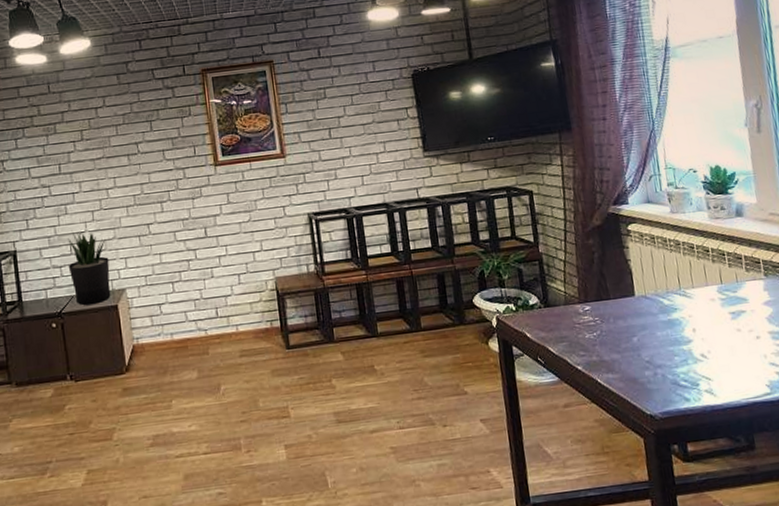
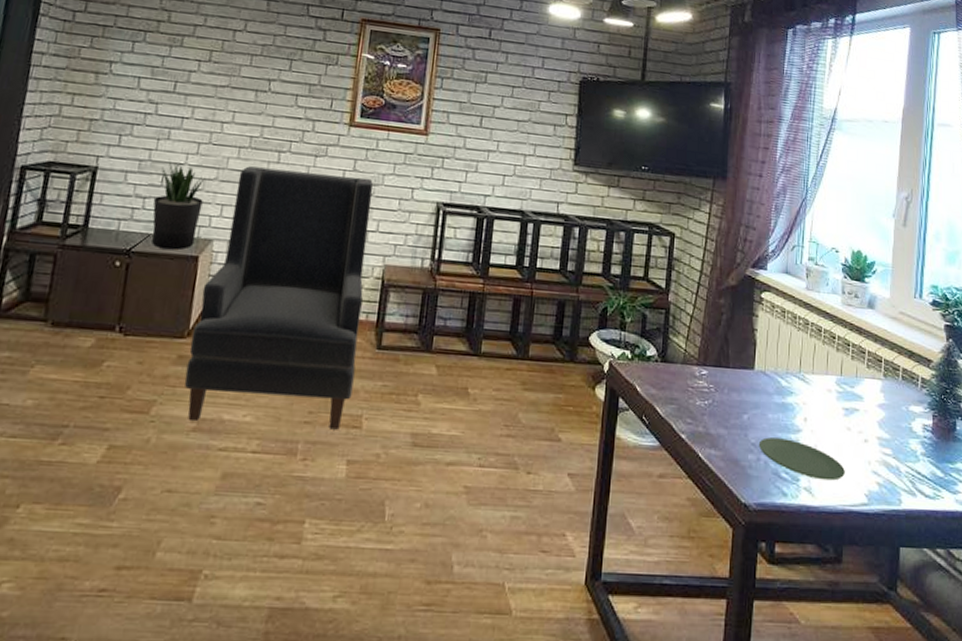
chair: none [128,207,275,438] -> present [184,166,374,430]
plate: none [653,350,743,381] -> present [759,437,845,481]

